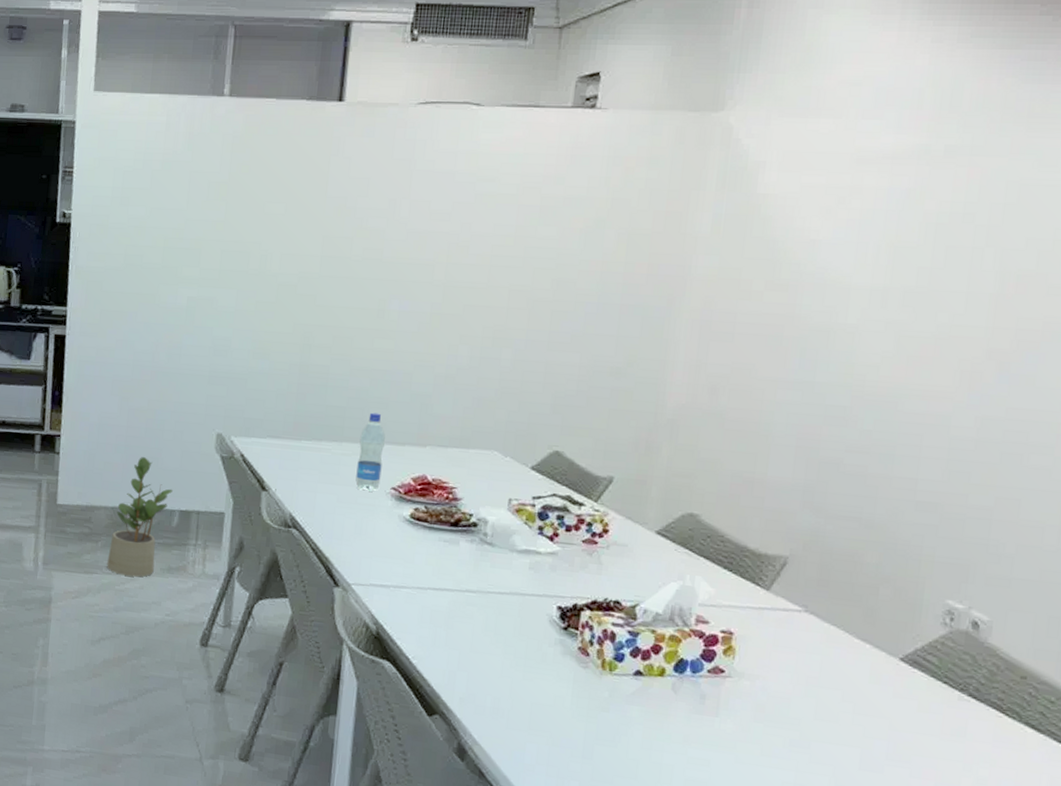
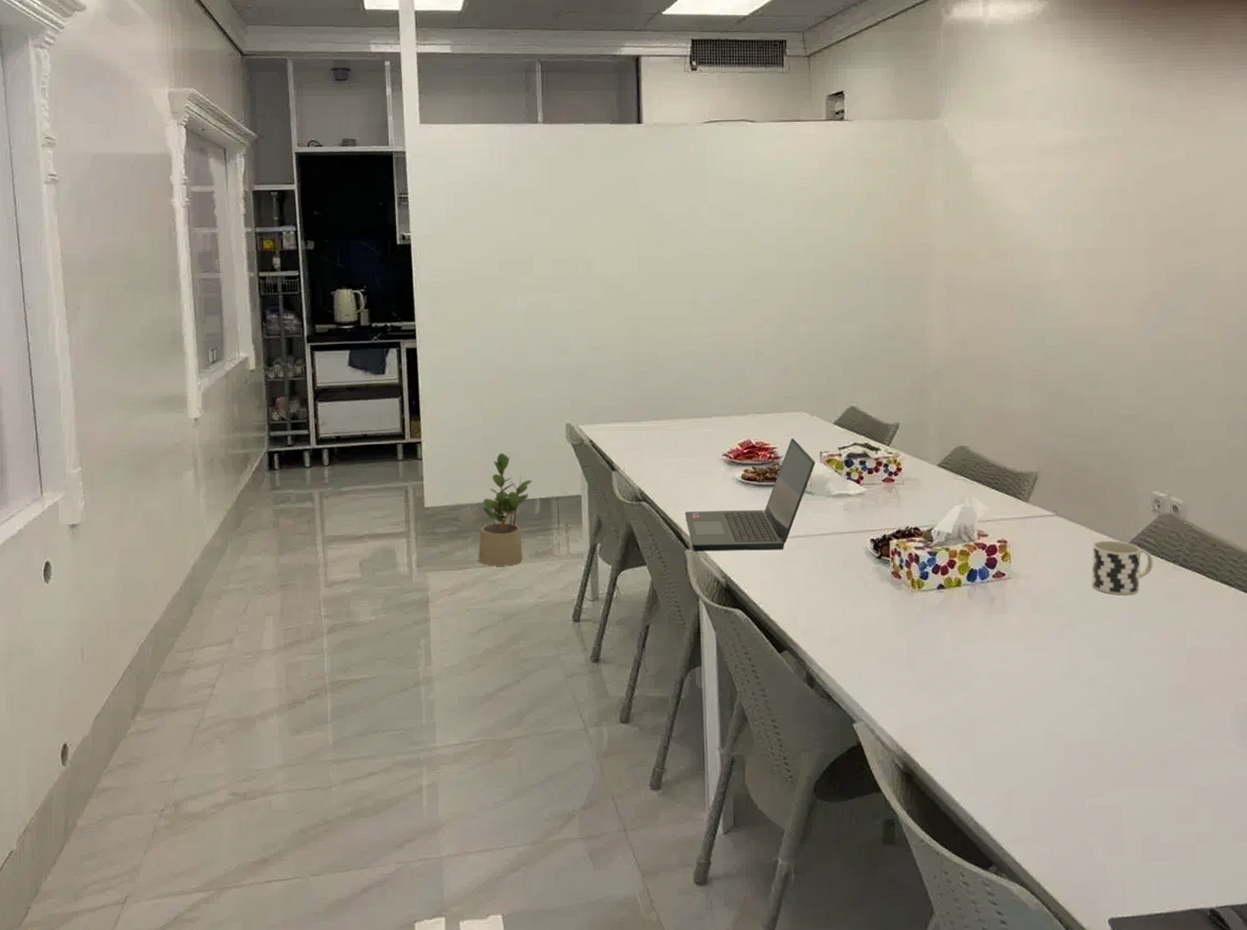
laptop: none [338,479,502,603] -> present [684,438,815,552]
bottle: present [355,412,385,492] -> none [691,390,713,460]
cup: none [839,649,932,722] -> present [1091,540,1153,596]

